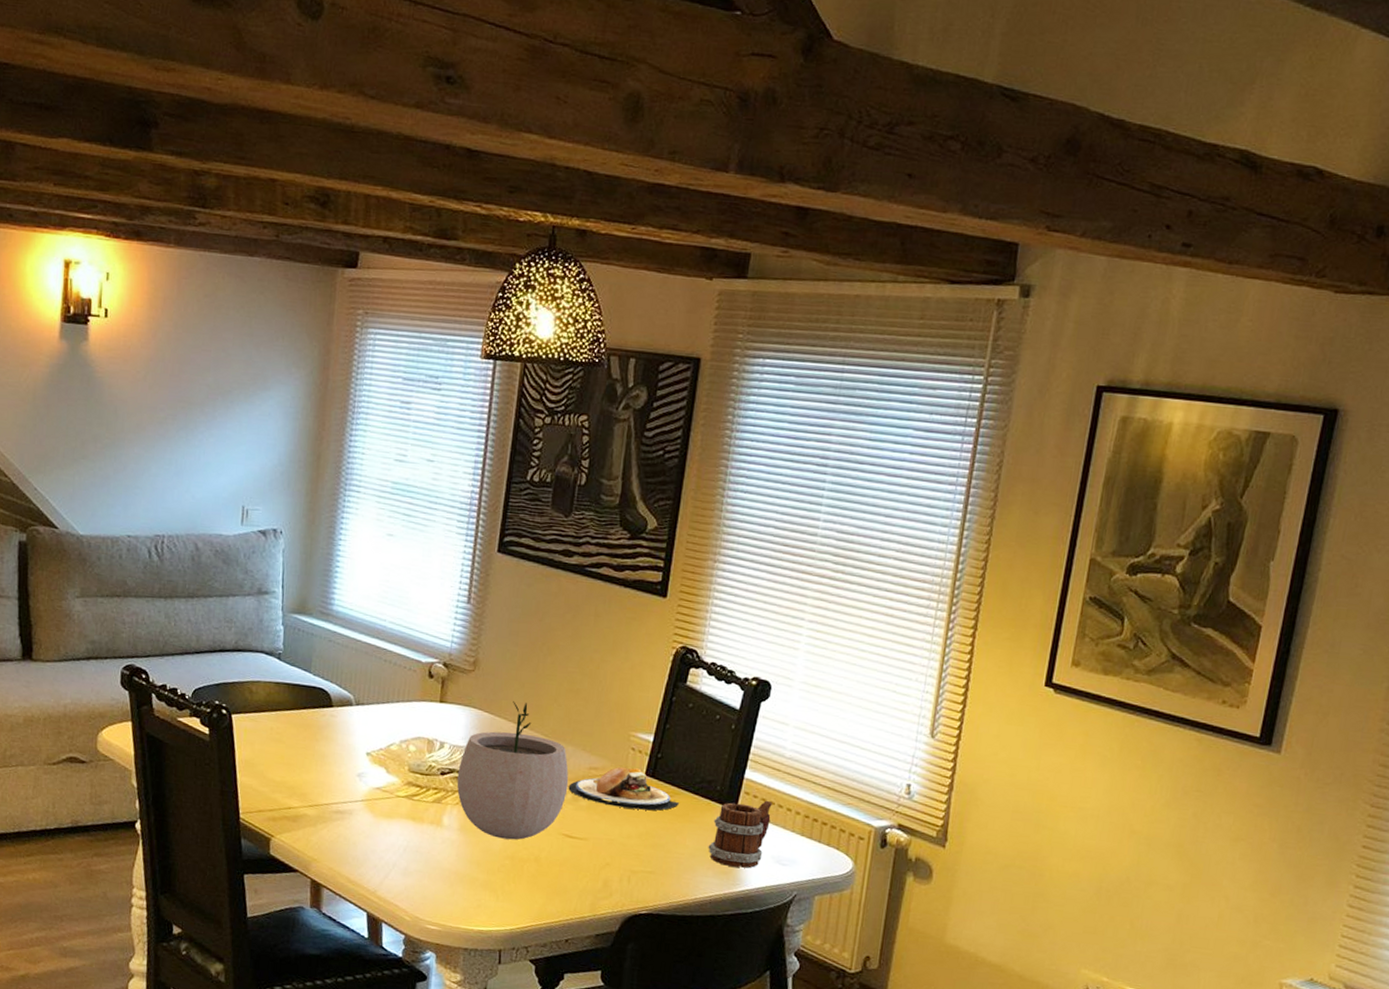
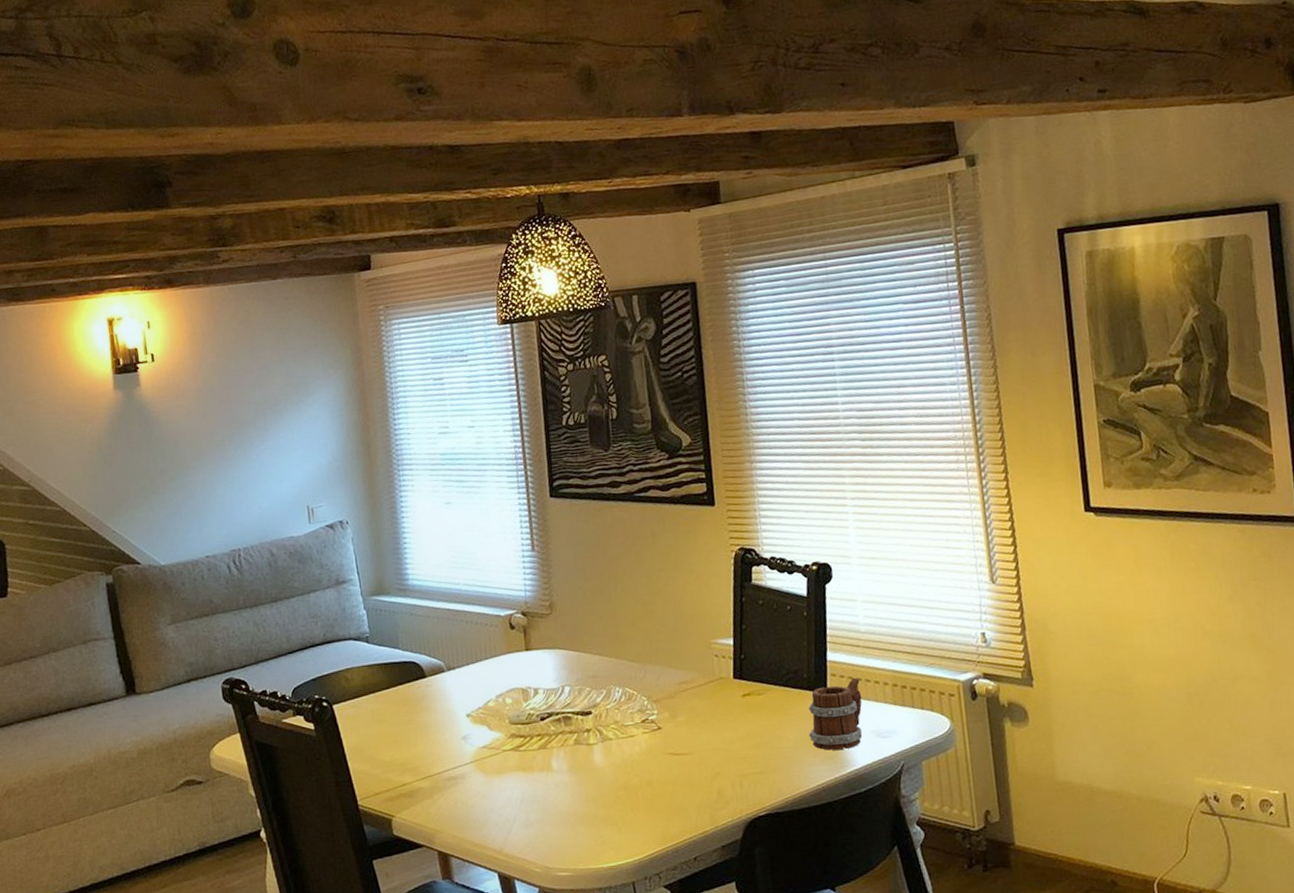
plant pot: present [456,701,569,840] -> none [556,633,664,771]
plate: present [568,766,680,811] -> none [663,673,773,716]

